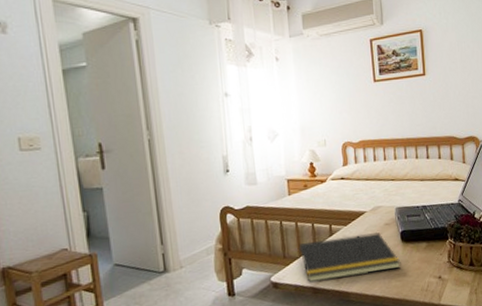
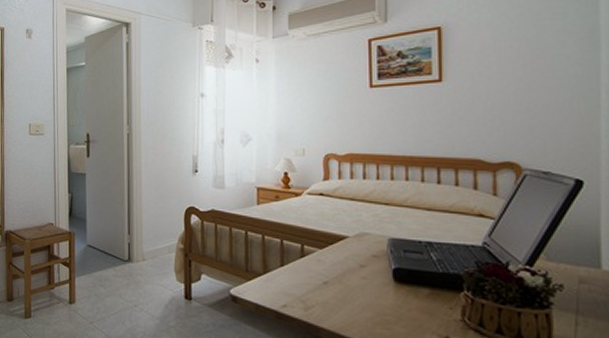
notepad: present [298,232,401,282] -> none [262,258,391,314]

